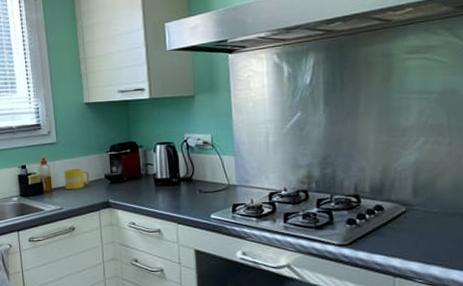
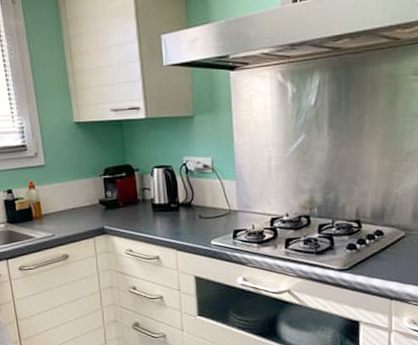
mug: present [64,168,90,189] -> none [54,193,83,215]

